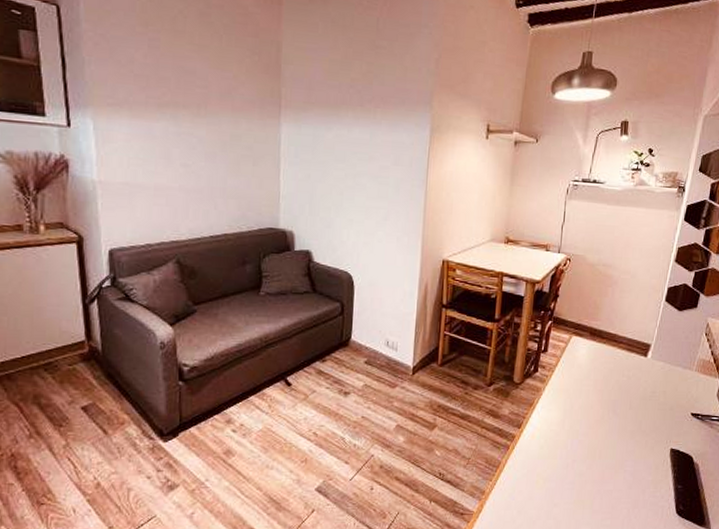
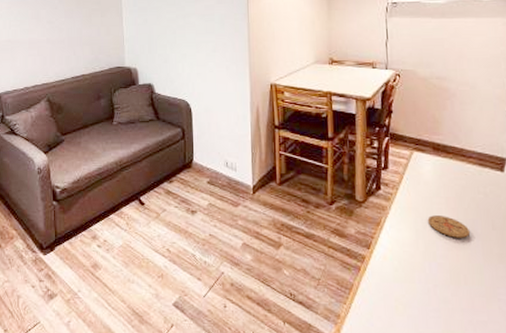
coaster: none [575,396,611,417] -> present [427,215,471,238]

